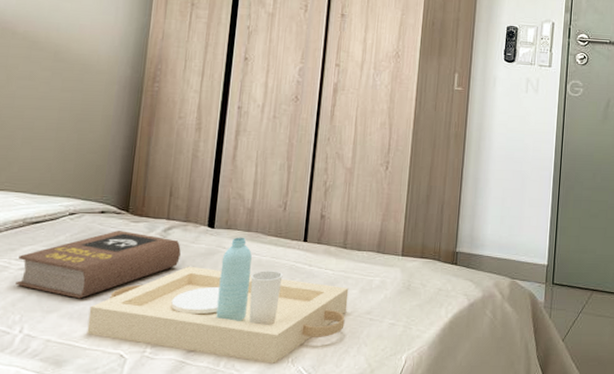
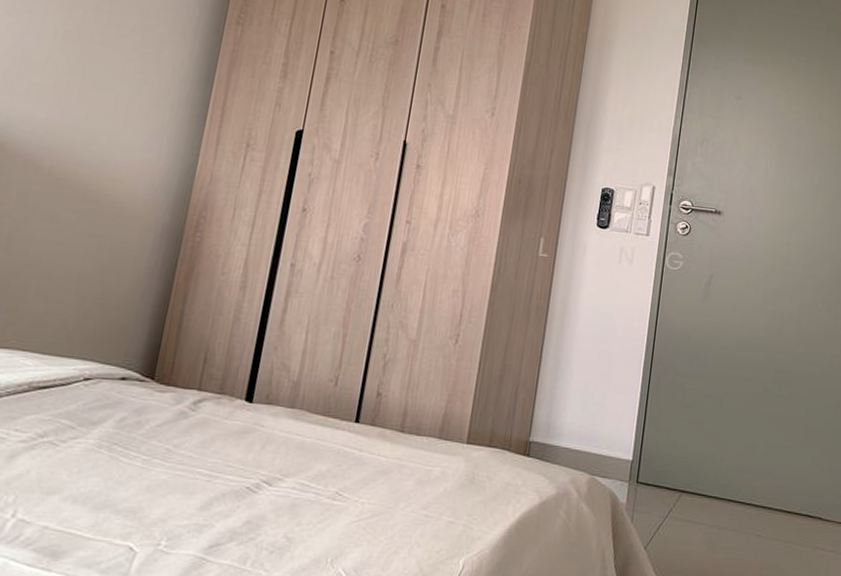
book: present [15,231,181,299] -> none [12,401,212,480]
serving tray: present [87,237,349,363] -> none [92,414,404,564]

